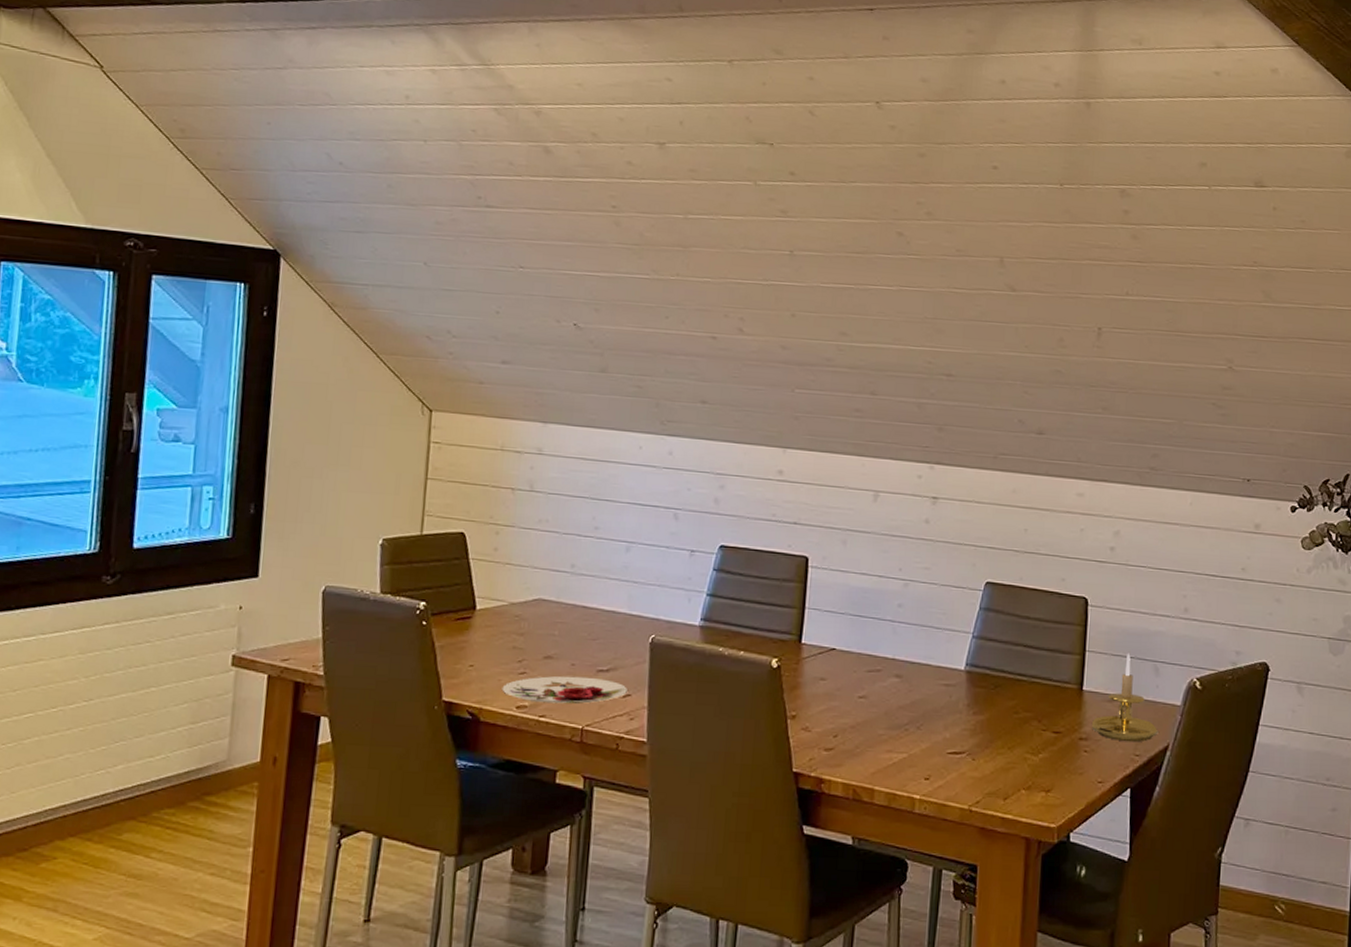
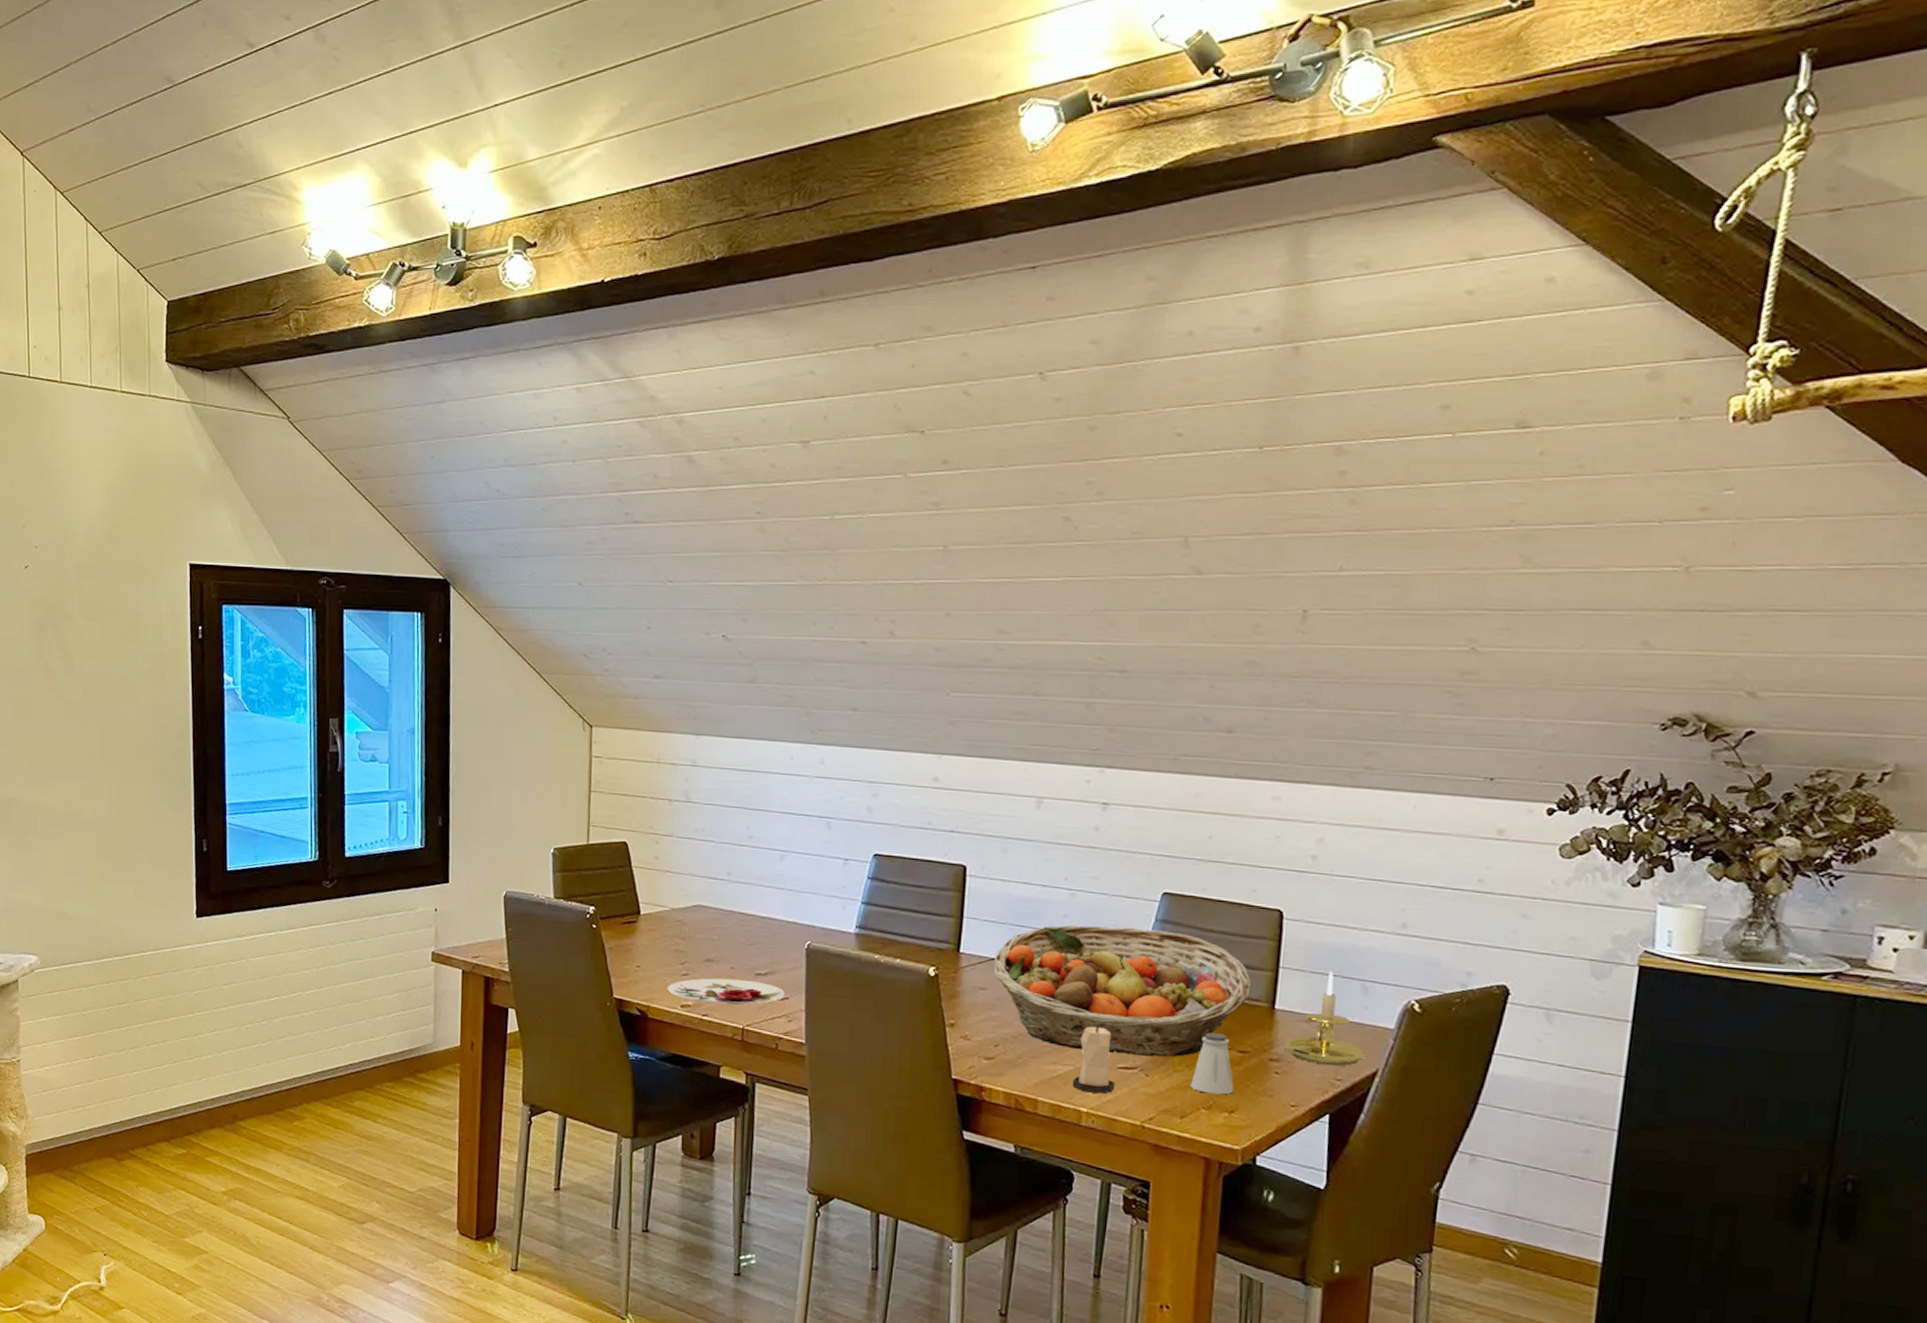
fruit basket: none [832,614,1063,741] -> present [993,925,1252,1058]
candle: none [906,710,946,780] -> present [1072,1023,1116,1094]
saltshaker: none [1011,715,1050,775] -> present [1190,1033,1234,1095]

